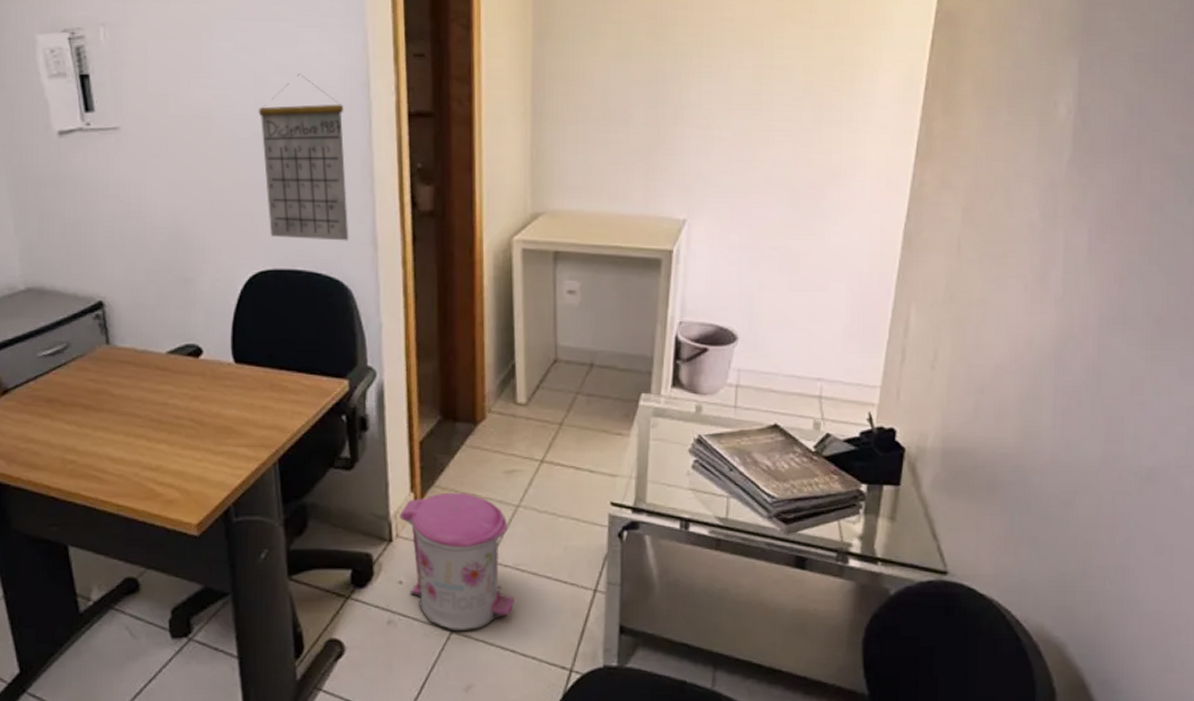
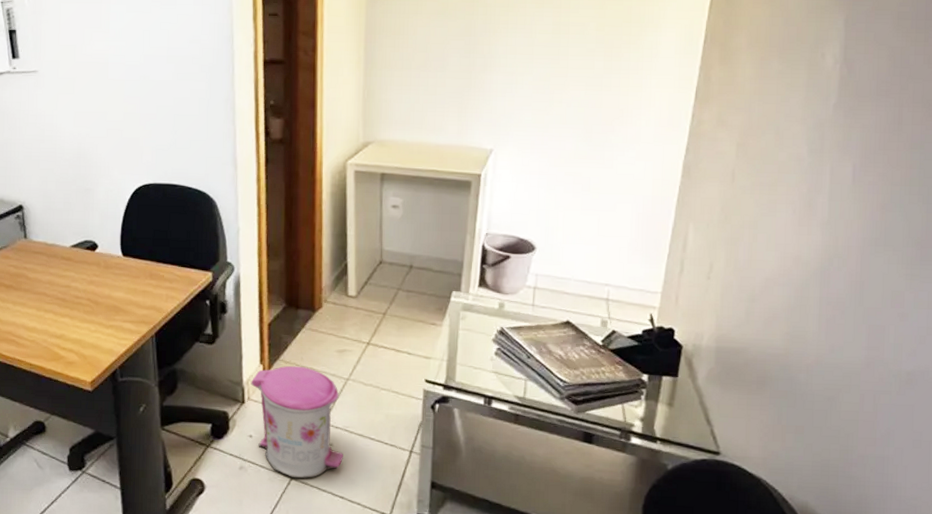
calendar: present [258,74,349,241] -> none [145,29,215,162]

